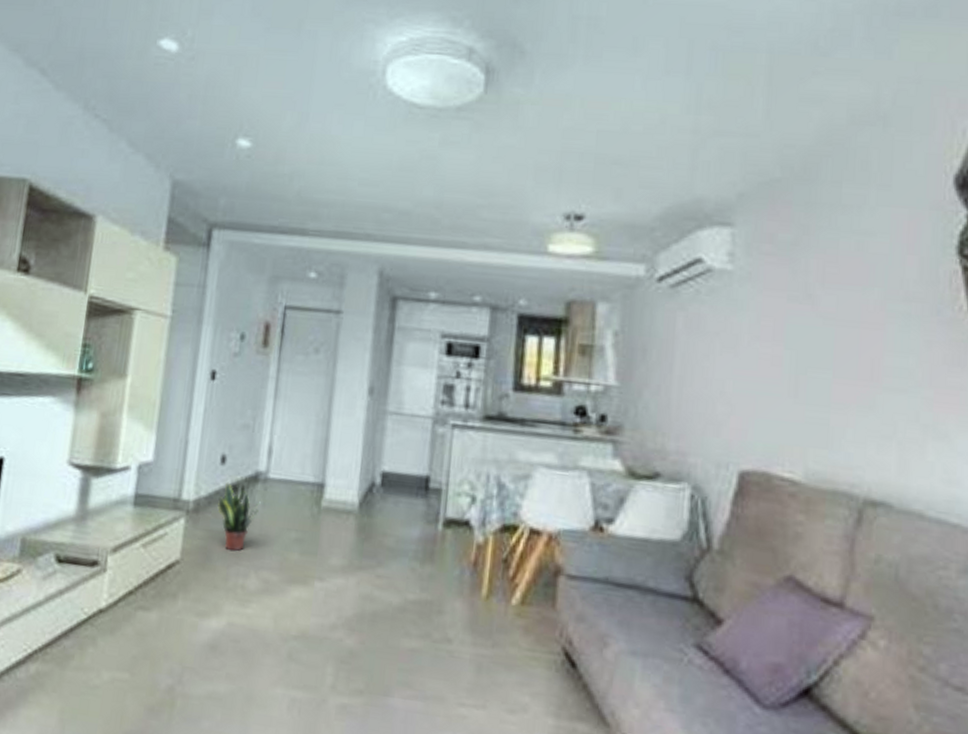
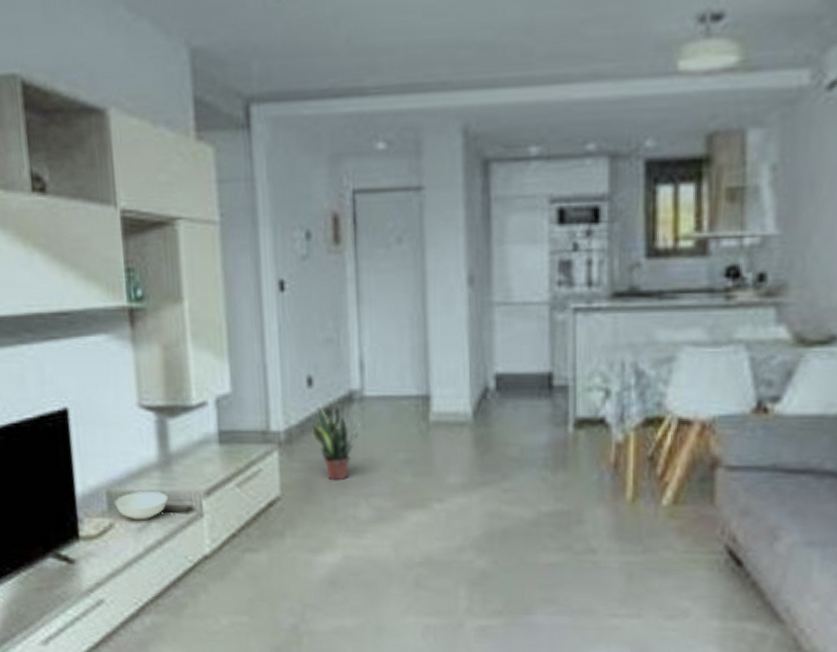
bowl: none [27,541,77,570] -> present [115,491,168,521]

